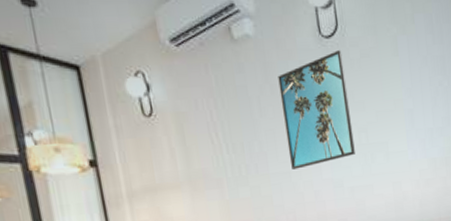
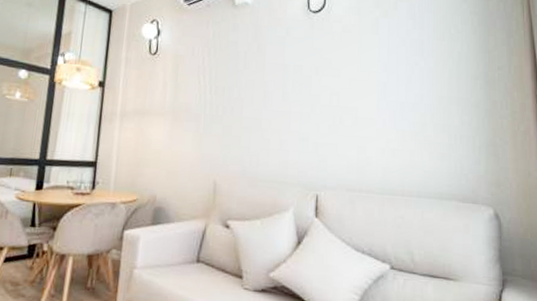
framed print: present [278,49,355,170] -> none [262,23,326,118]

